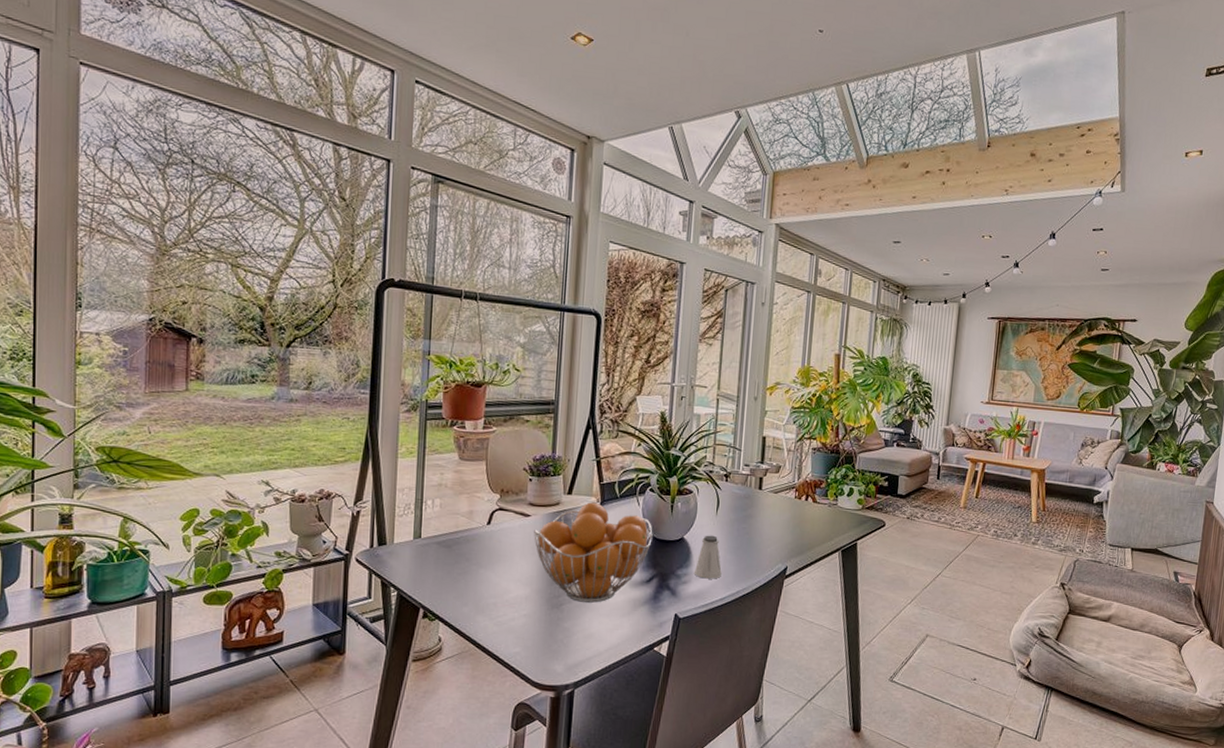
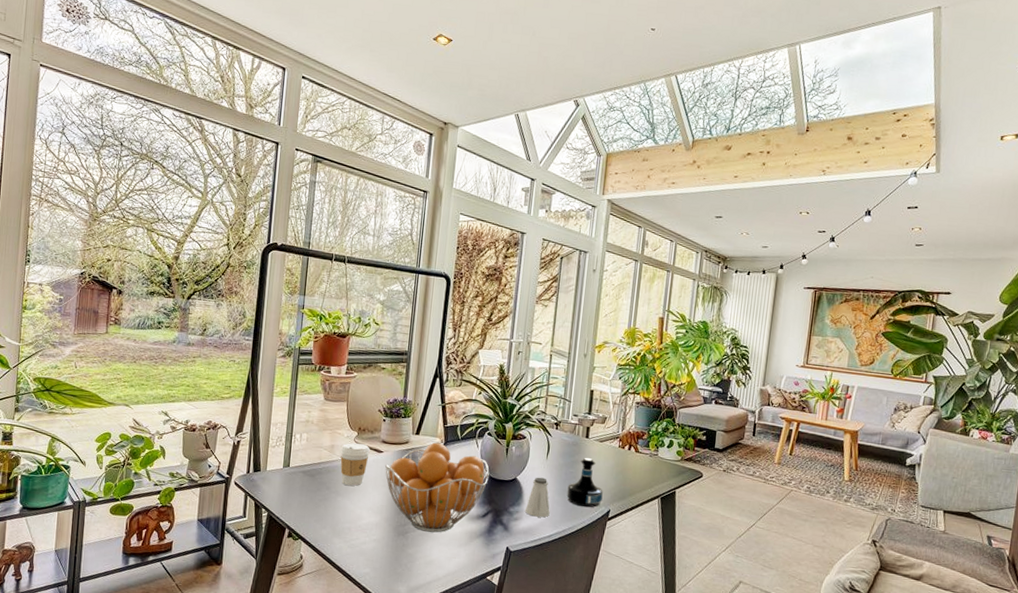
coffee cup: none [480,506,515,557] -> present [340,443,370,486]
tequila bottle: none [739,510,779,566] -> present [567,457,603,508]

